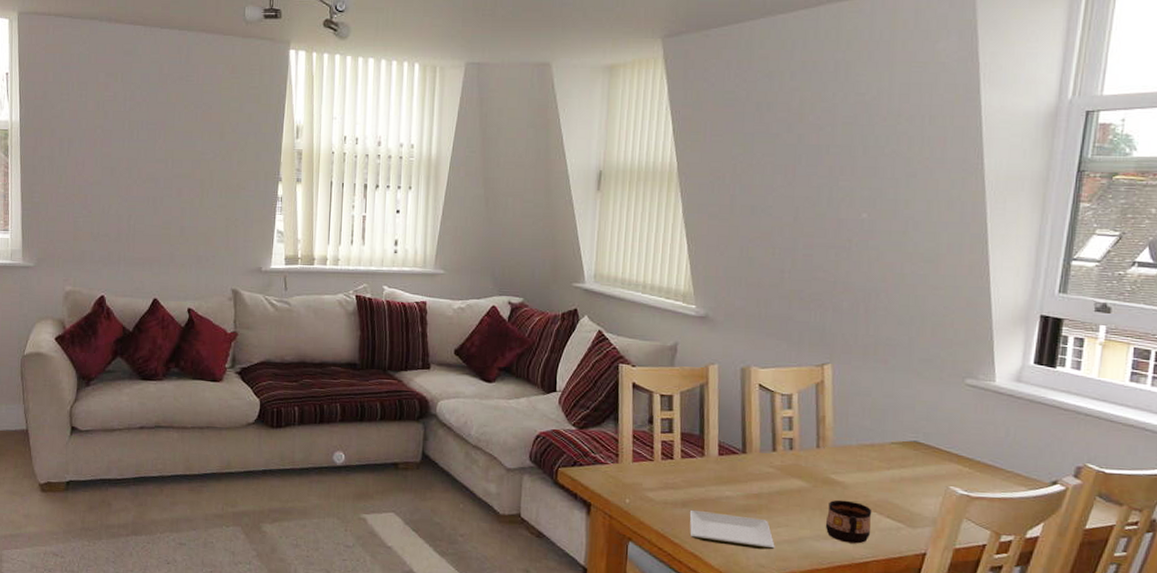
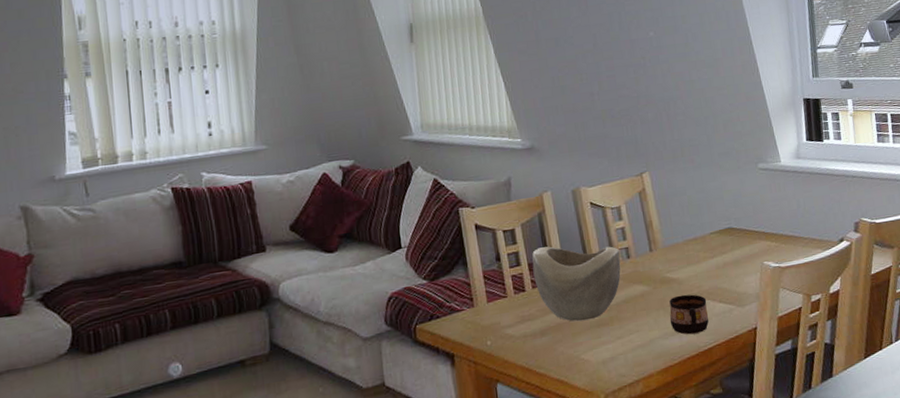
decorative bowl: none [684,419,782,503] -> present [532,246,621,321]
plate: present [689,509,775,550] -> none [549,330,631,366]

